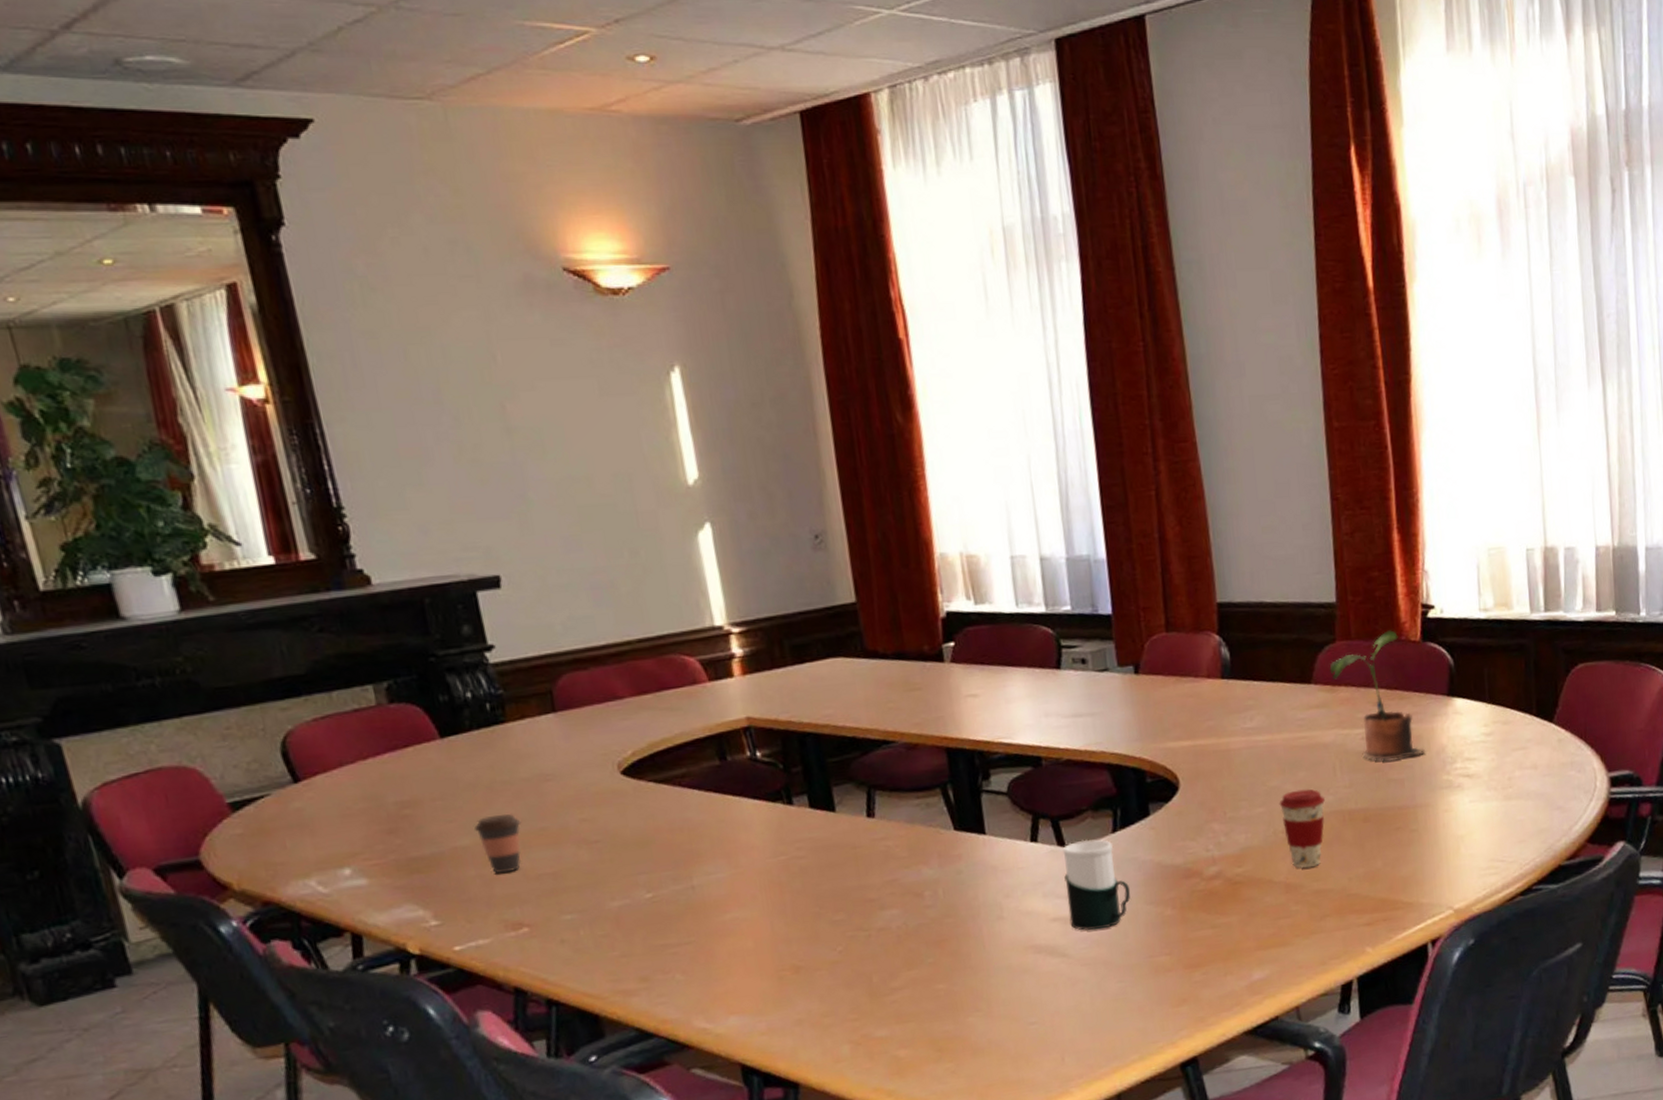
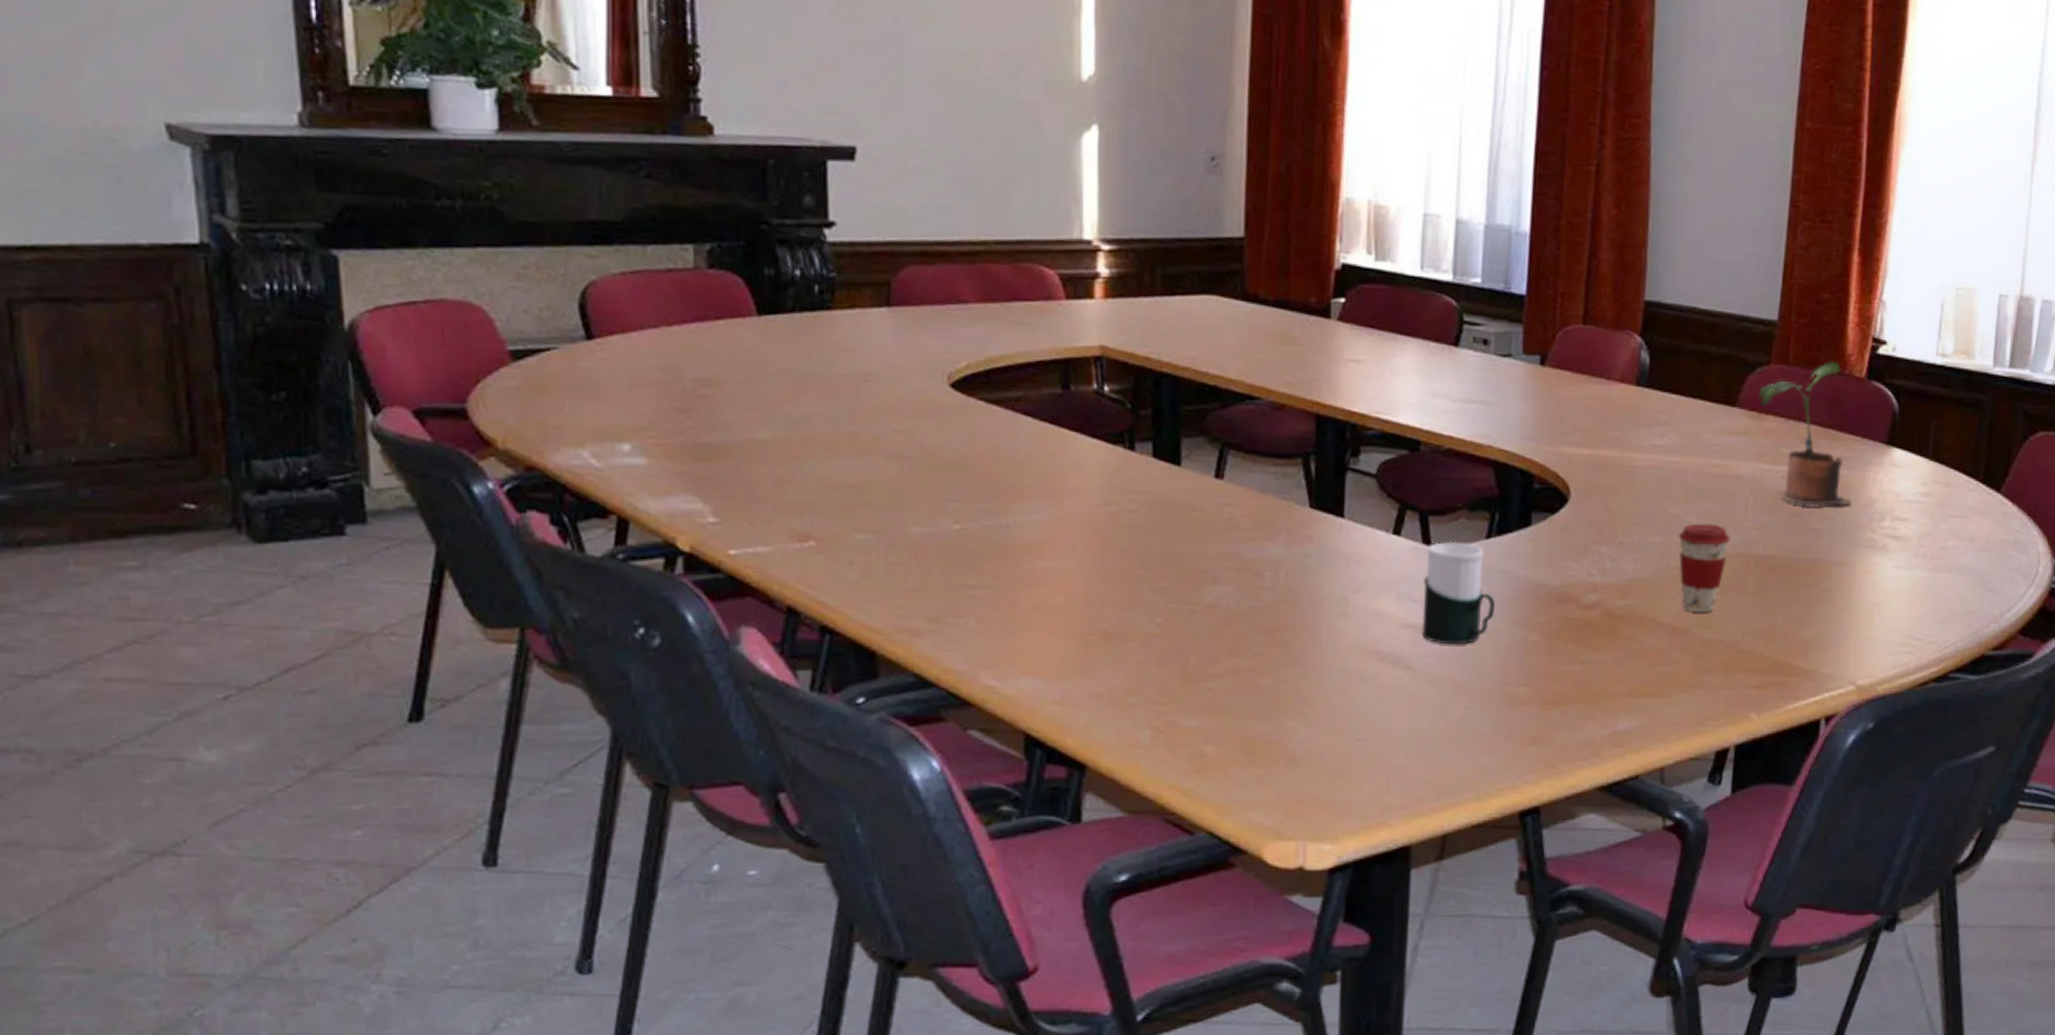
coffee cup: present [474,814,522,873] -> none [777,409,829,476]

